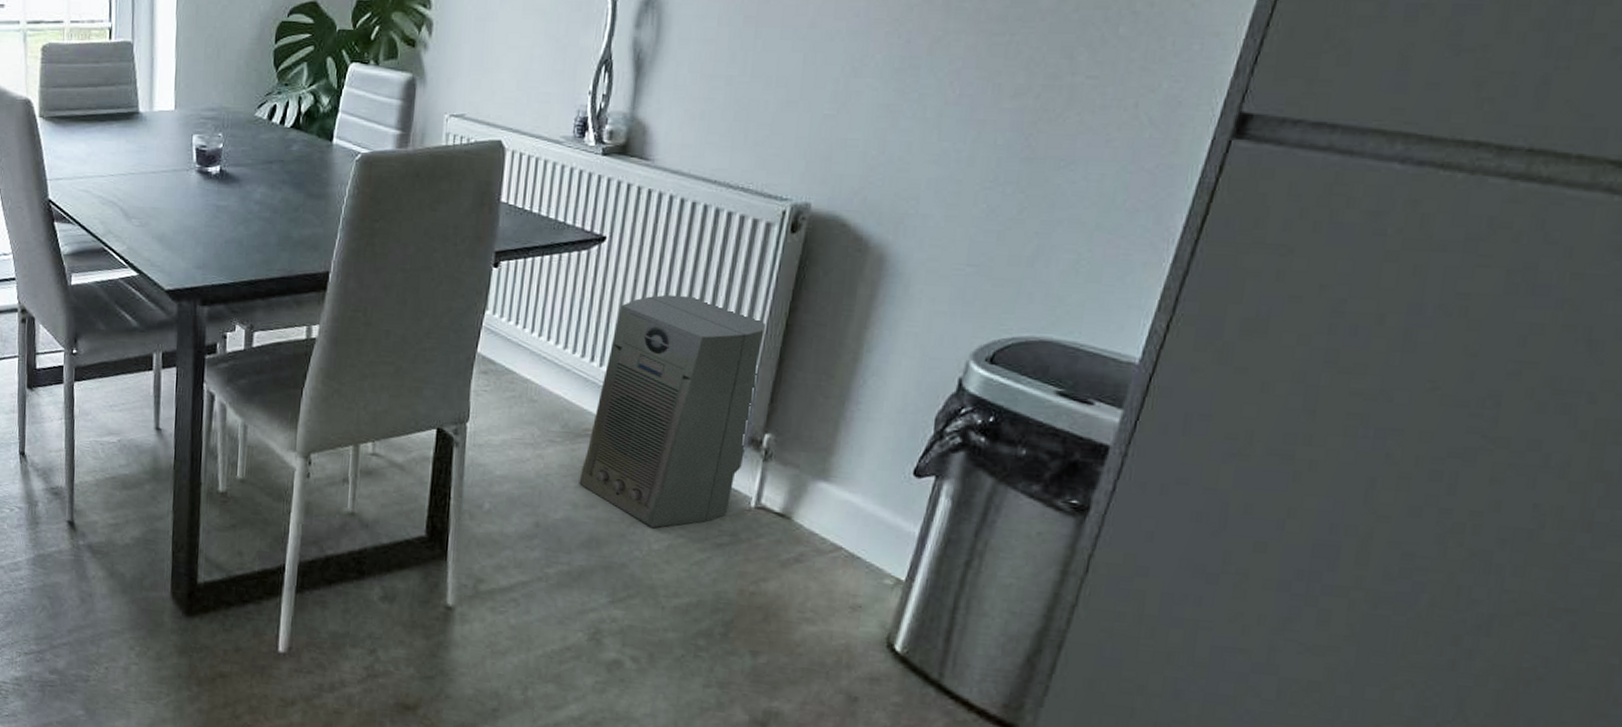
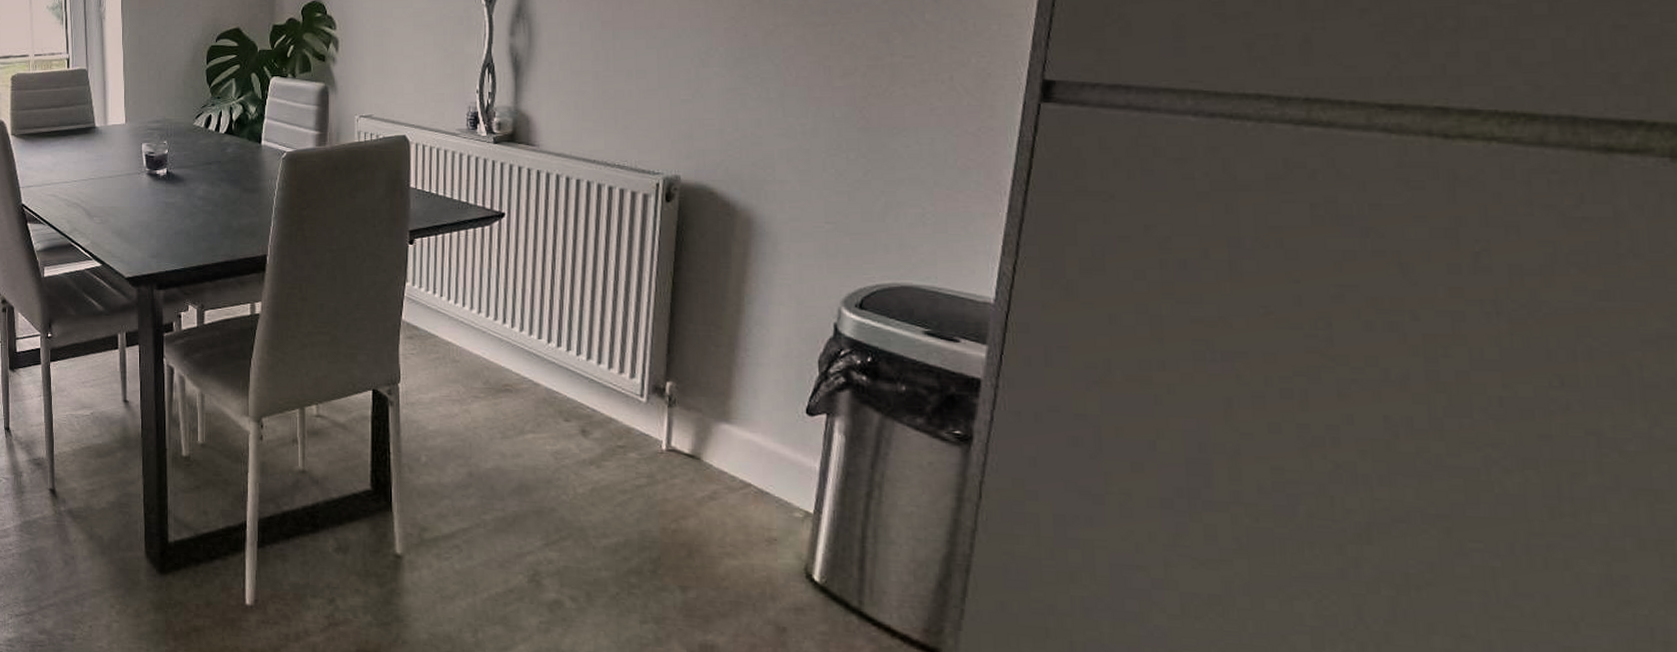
air purifier: present [579,294,767,528] -> none [504,261,655,473]

